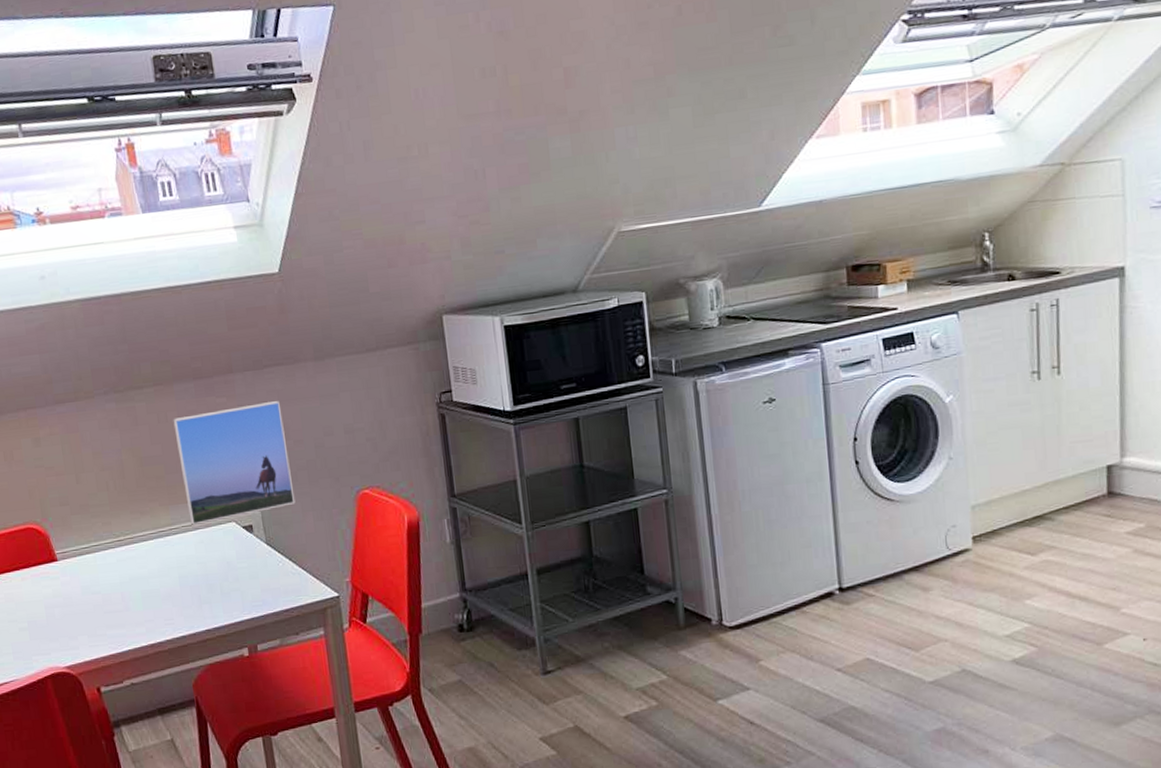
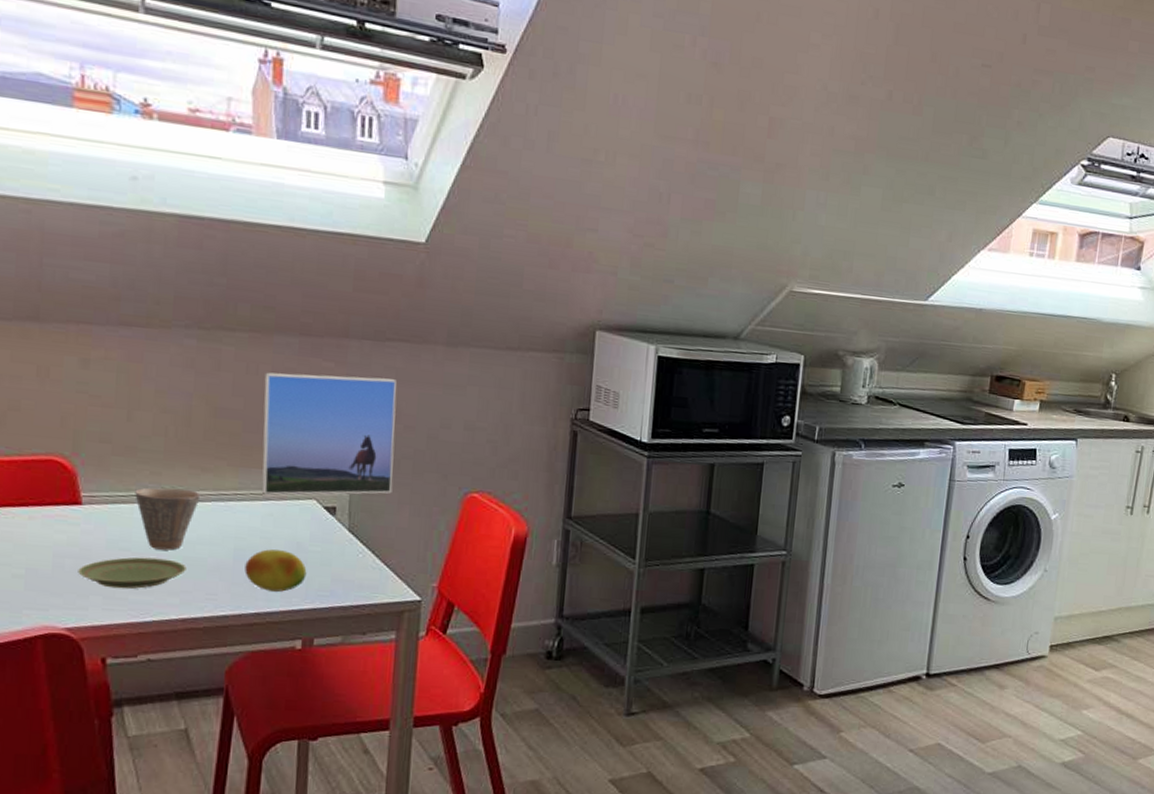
plate: none [65,595,146,628] -> present [78,557,187,589]
cup: none [94,532,145,589] -> present [135,487,201,551]
fruit: none [190,571,241,609] -> present [245,549,307,592]

